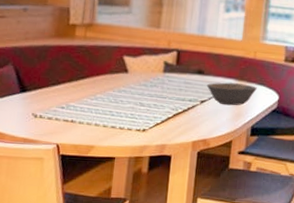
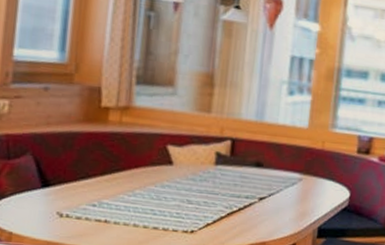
bowl: present [206,82,257,106] -> none [266,177,325,204]

